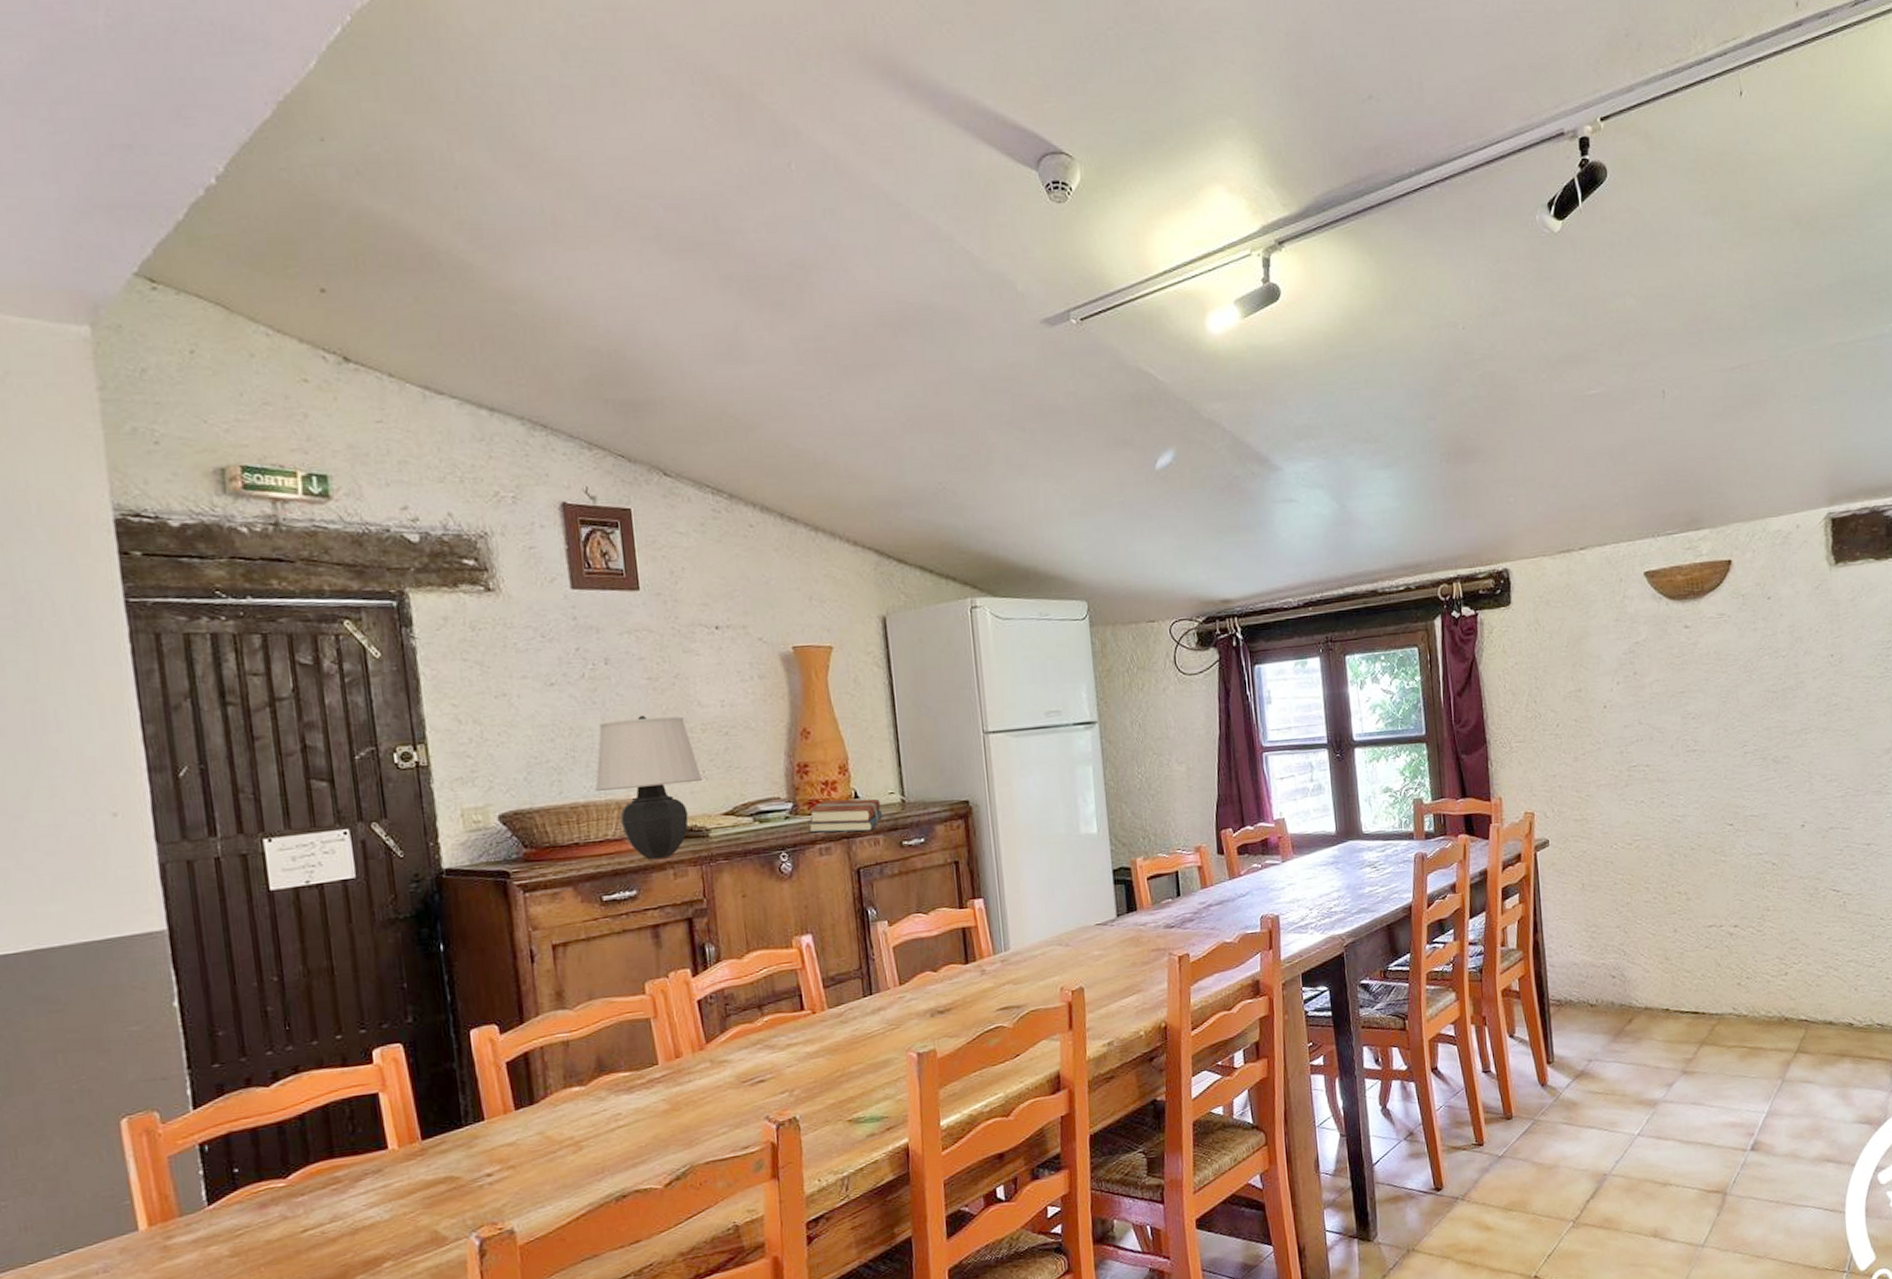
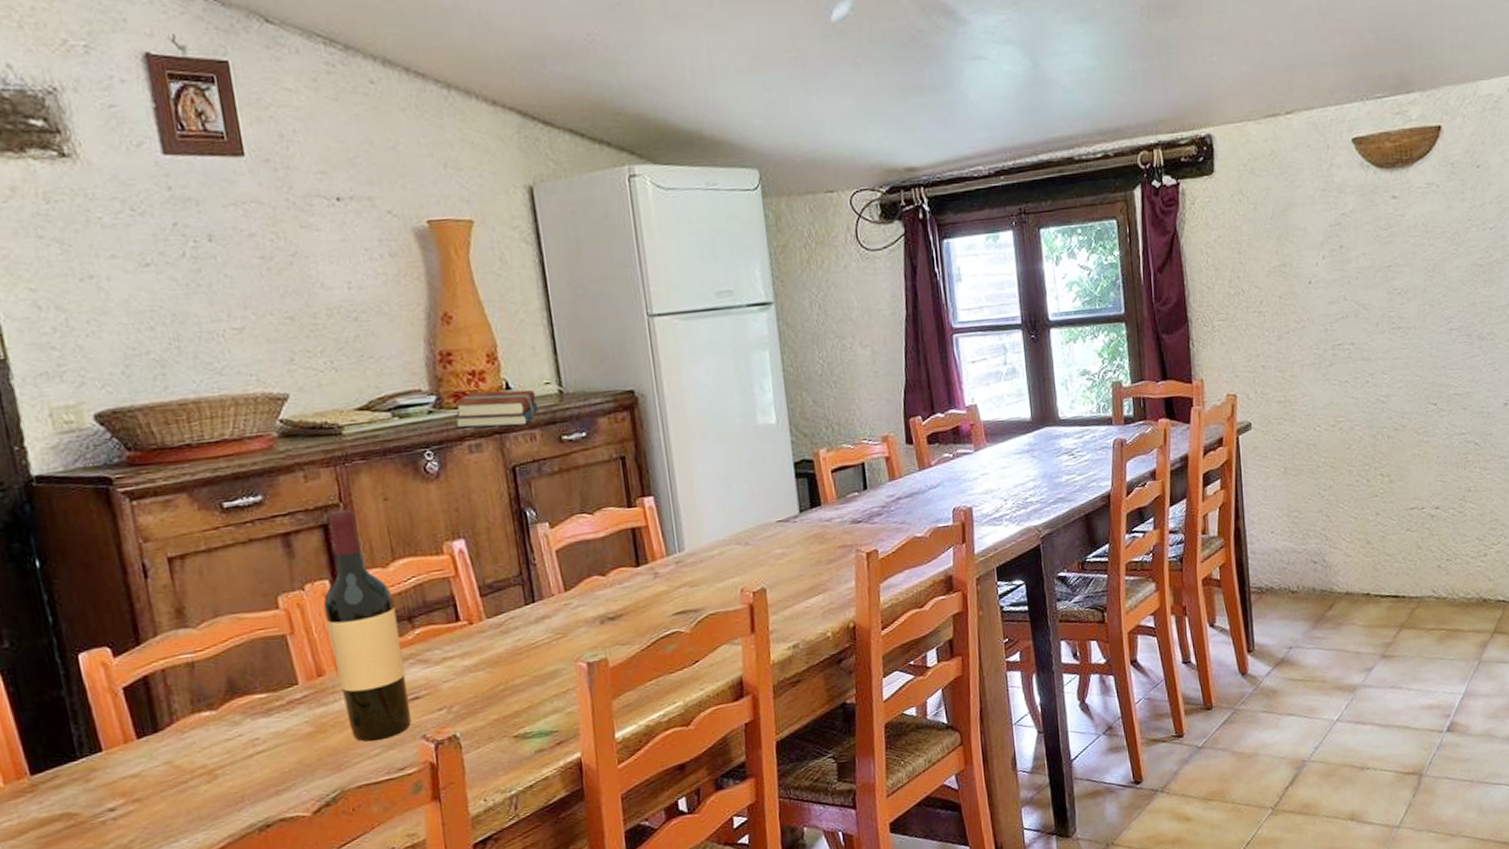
table lamp: present [595,715,703,860] -> none [206,299,332,462]
wine bottle: none [684,905,756,1121] -> present [323,510,411,742]

